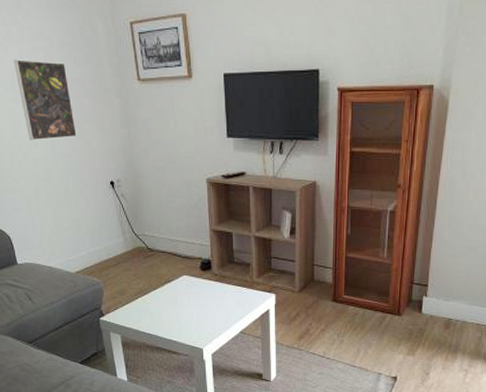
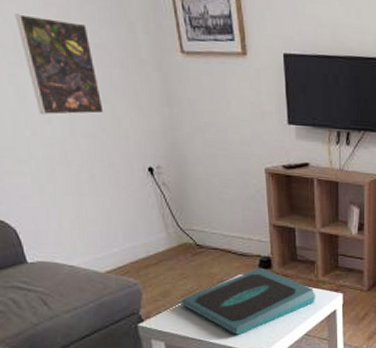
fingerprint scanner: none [134,269,251,330] -> present [180,267,316,335]

